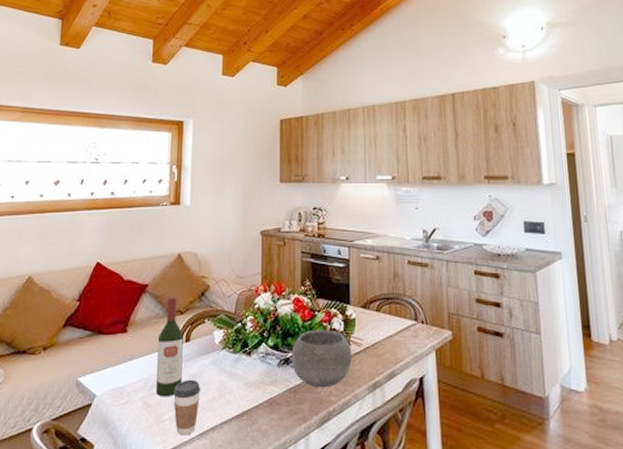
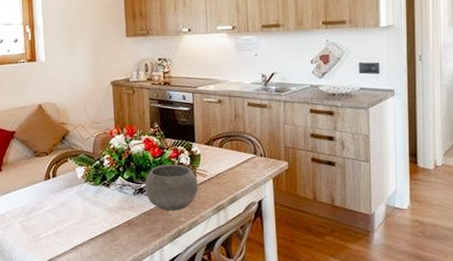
wine bottle: present [155,297,183,397] -> none [28,141,52,221]
coffee cup: present [173,379,201,436] -> none [46,207,69,250]

